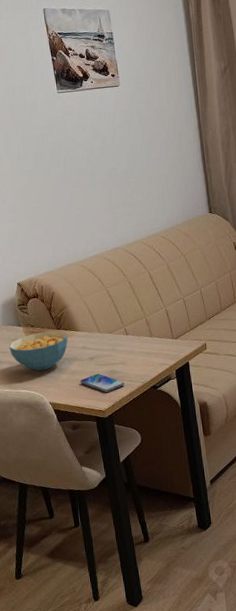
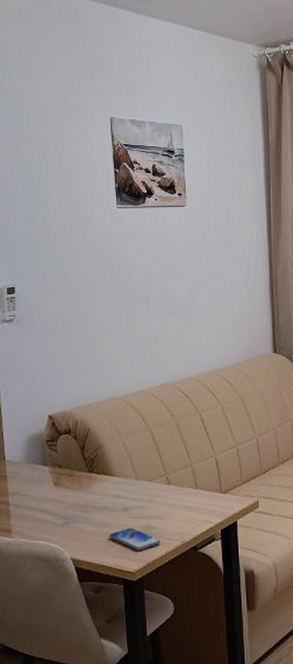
cereal bowl: present [9,331,69,371] -> none [30,474,101,520]

